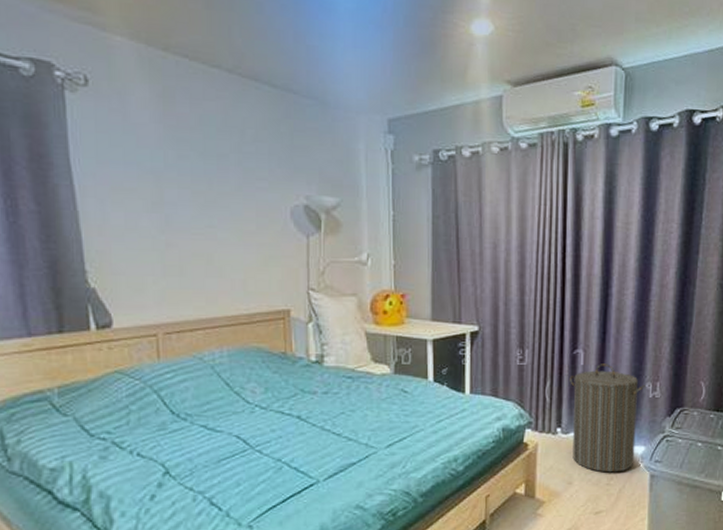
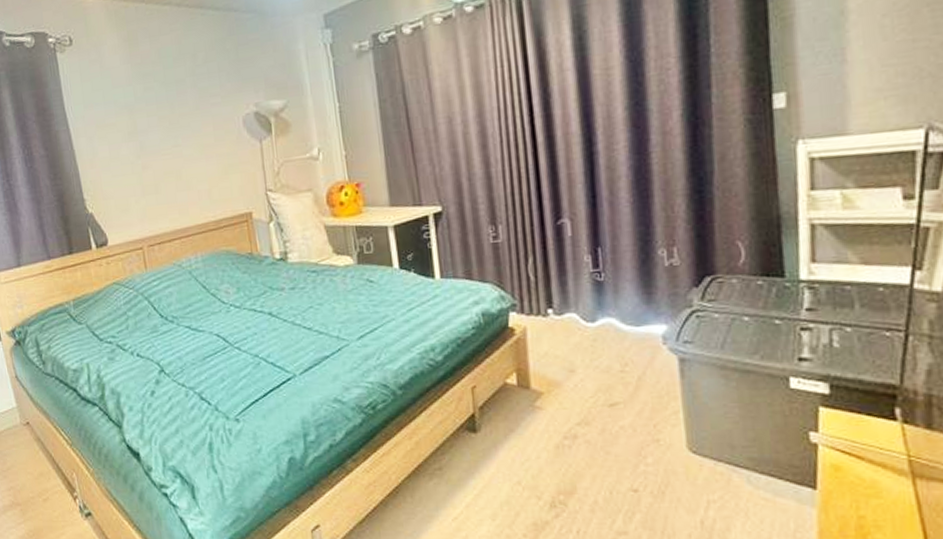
laundry hamper: present [568,364,645,473] -> none [555,231,657,358]

